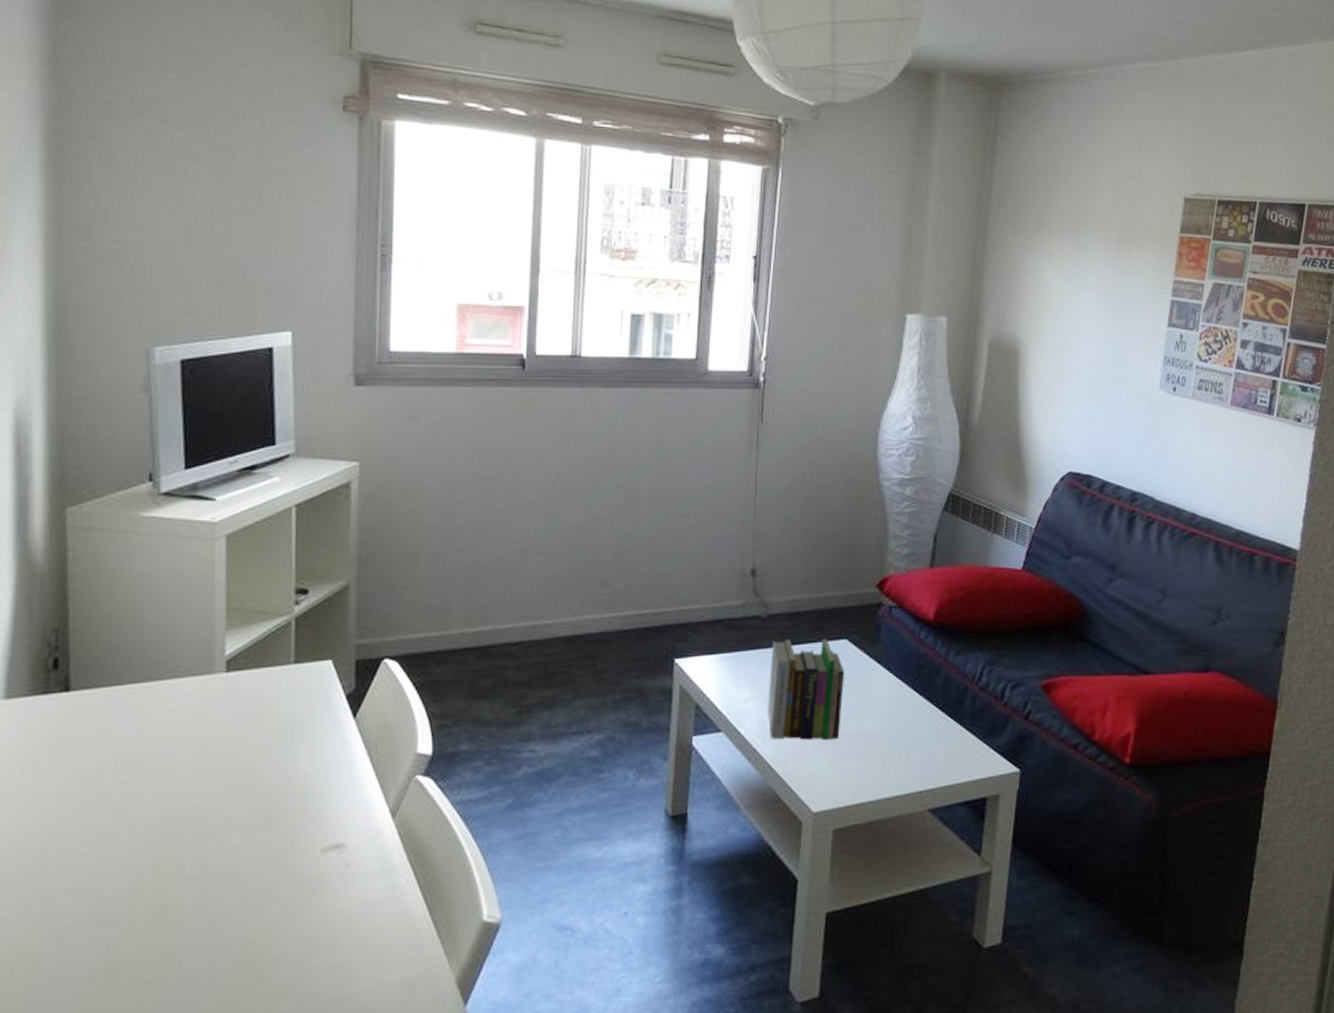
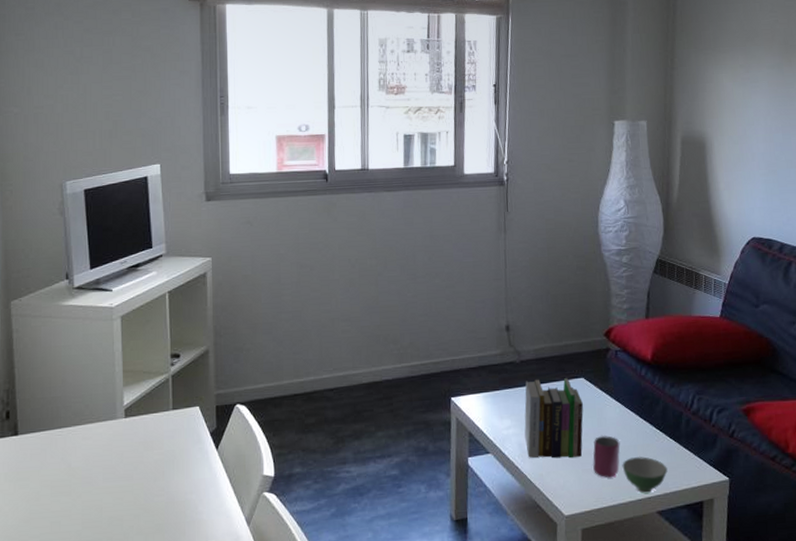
mug: none [852,712,888,765] -> present [593,435,621,477]
bowl: none [889,740,945,788] -> present [622,456,668,494]

